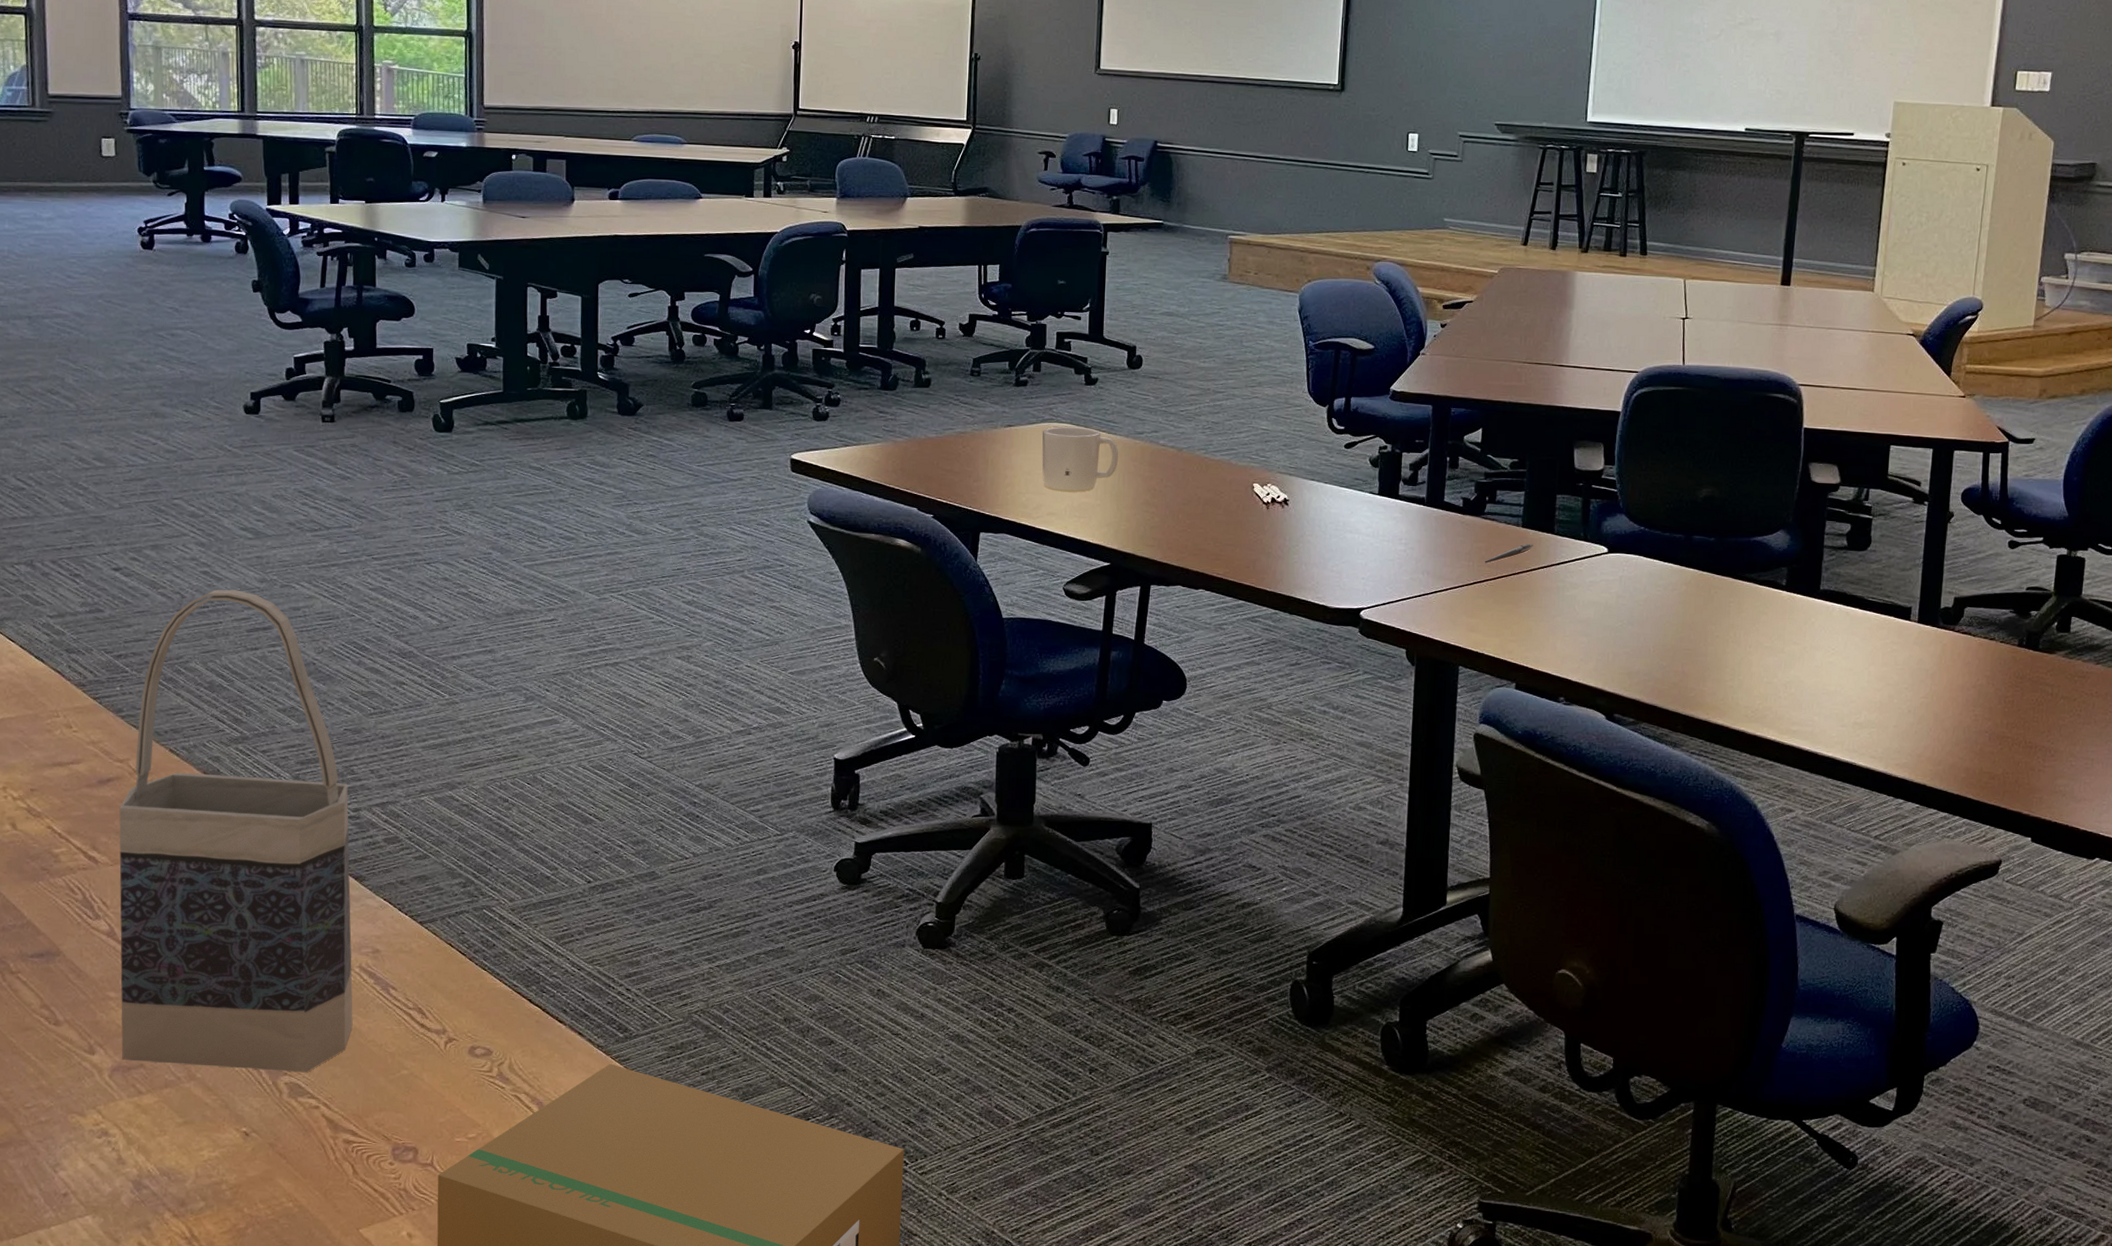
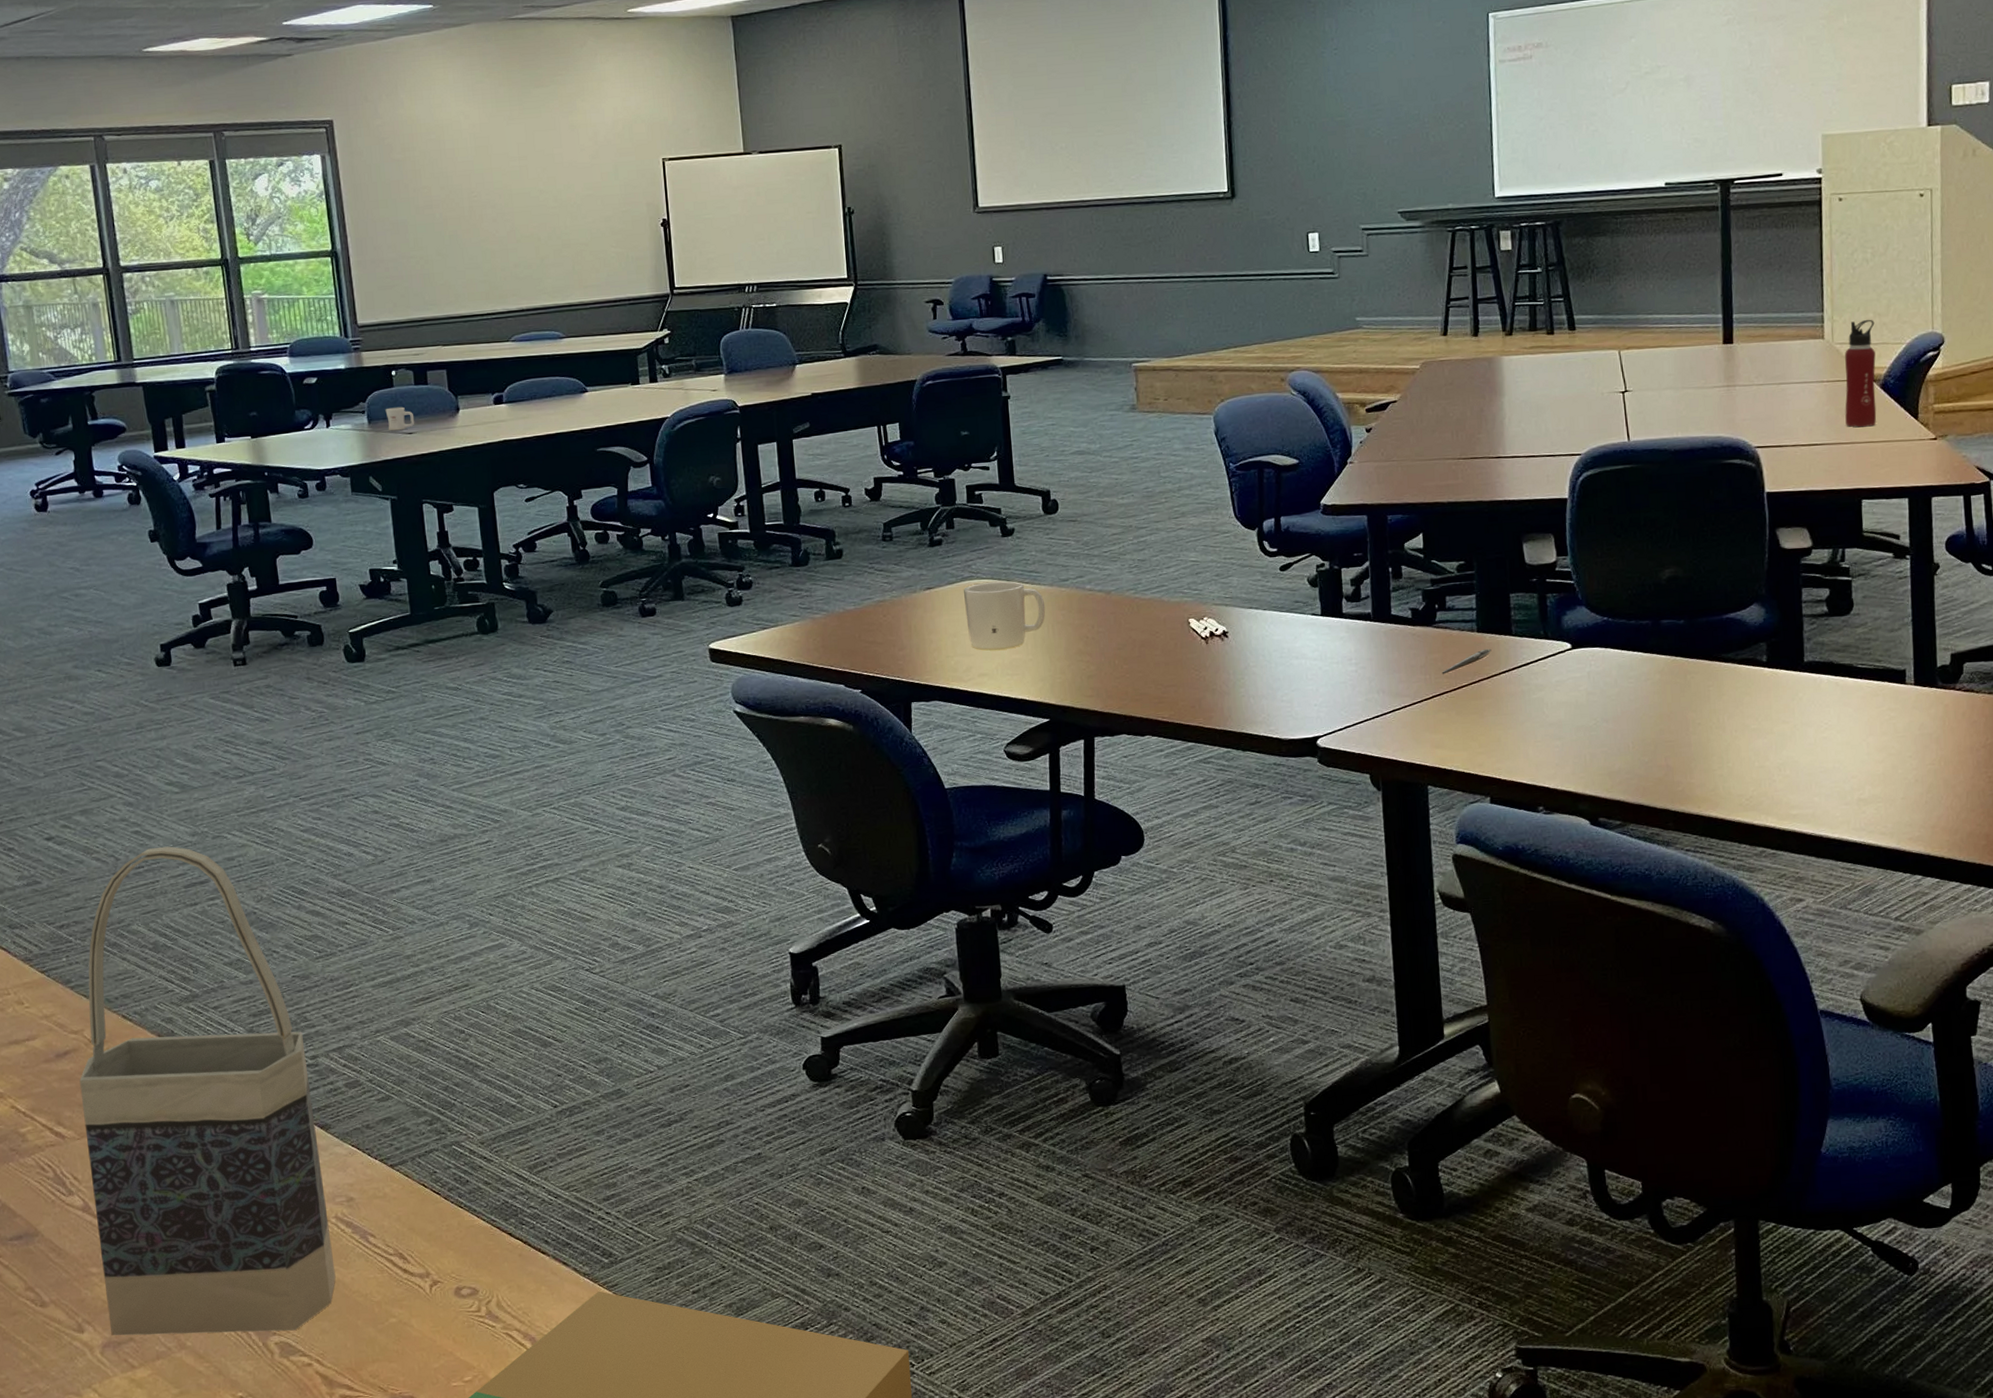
mug: none [501,190,529,213] -> present [385,406,415,431]
water bottle: none [1884,278,1922,378] -> present [1845,319,1877,427]

